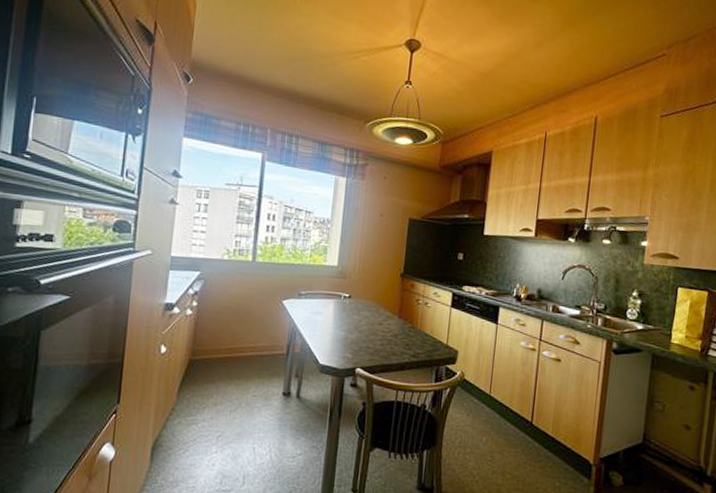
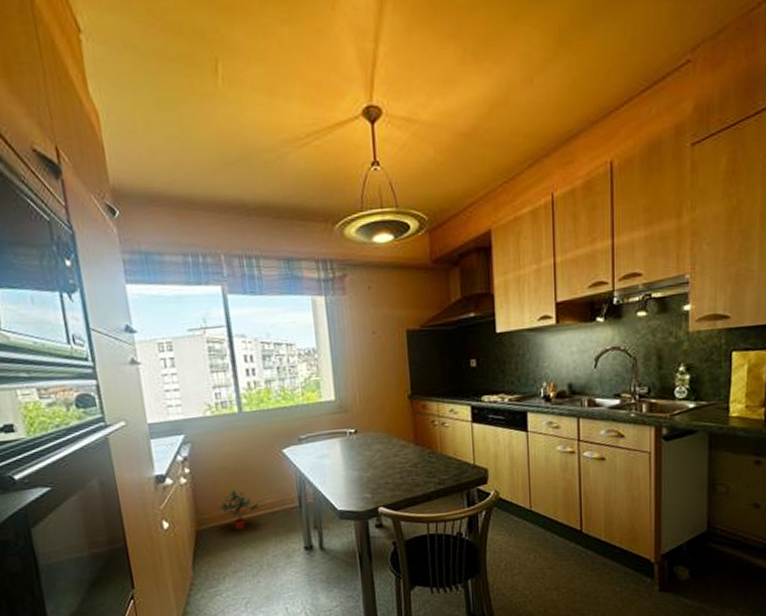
potted plant: none [213,329,255,367] -> present [217,490,263,531]

